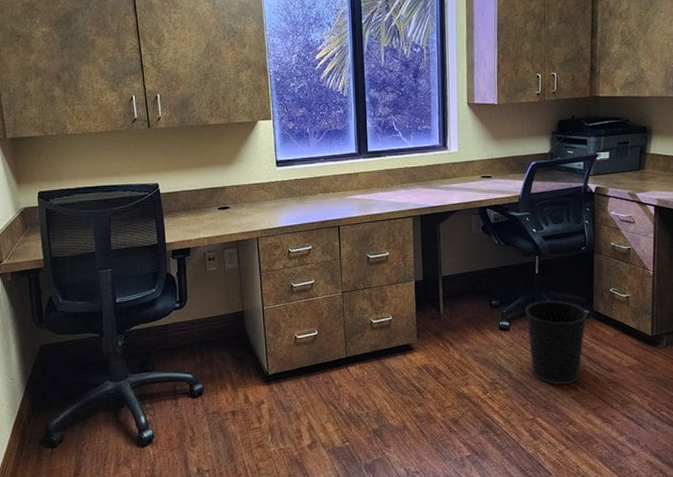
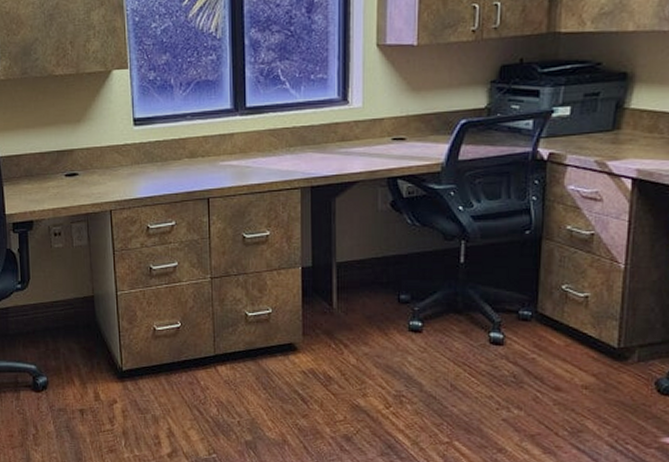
wastebasket: present [525,300,588,385] -> none [444,297,530,404]

